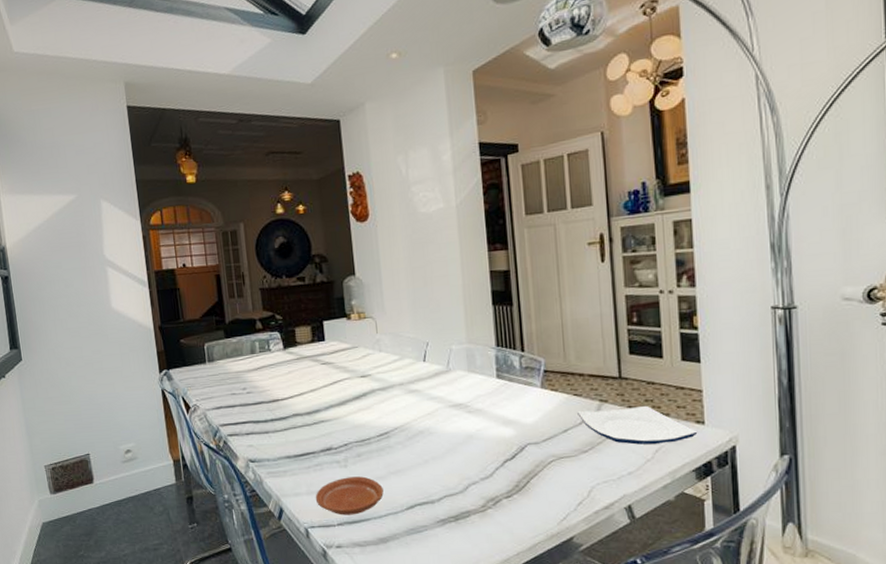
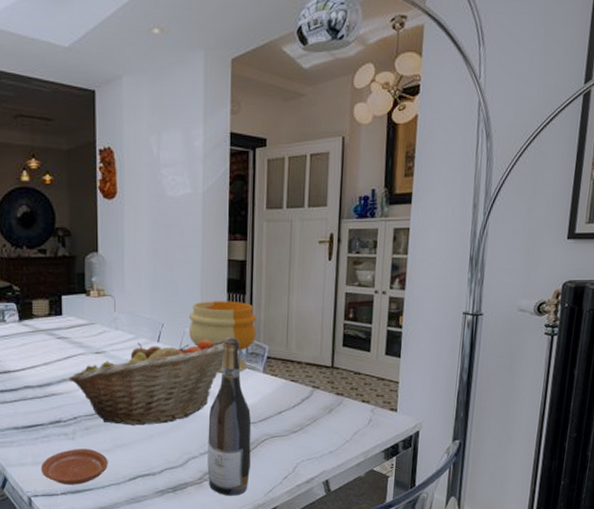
fruit basket: none [336,355,496,451] -> present [69,339,225,426]
footed bowl: none [454,313,529,391] -> present [188,301,257,374]
wine bottle: none [486,352,539,525] -> present [207,337,251,496]
plate: present [577,405,698,445] -> none [292,393,391,427]

